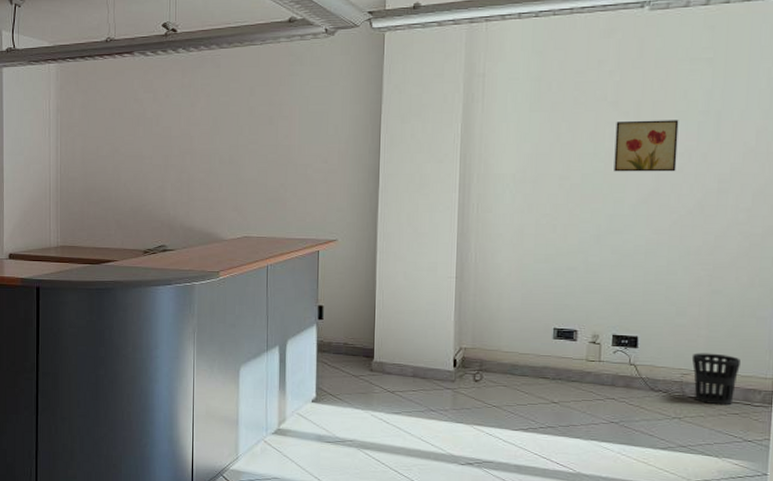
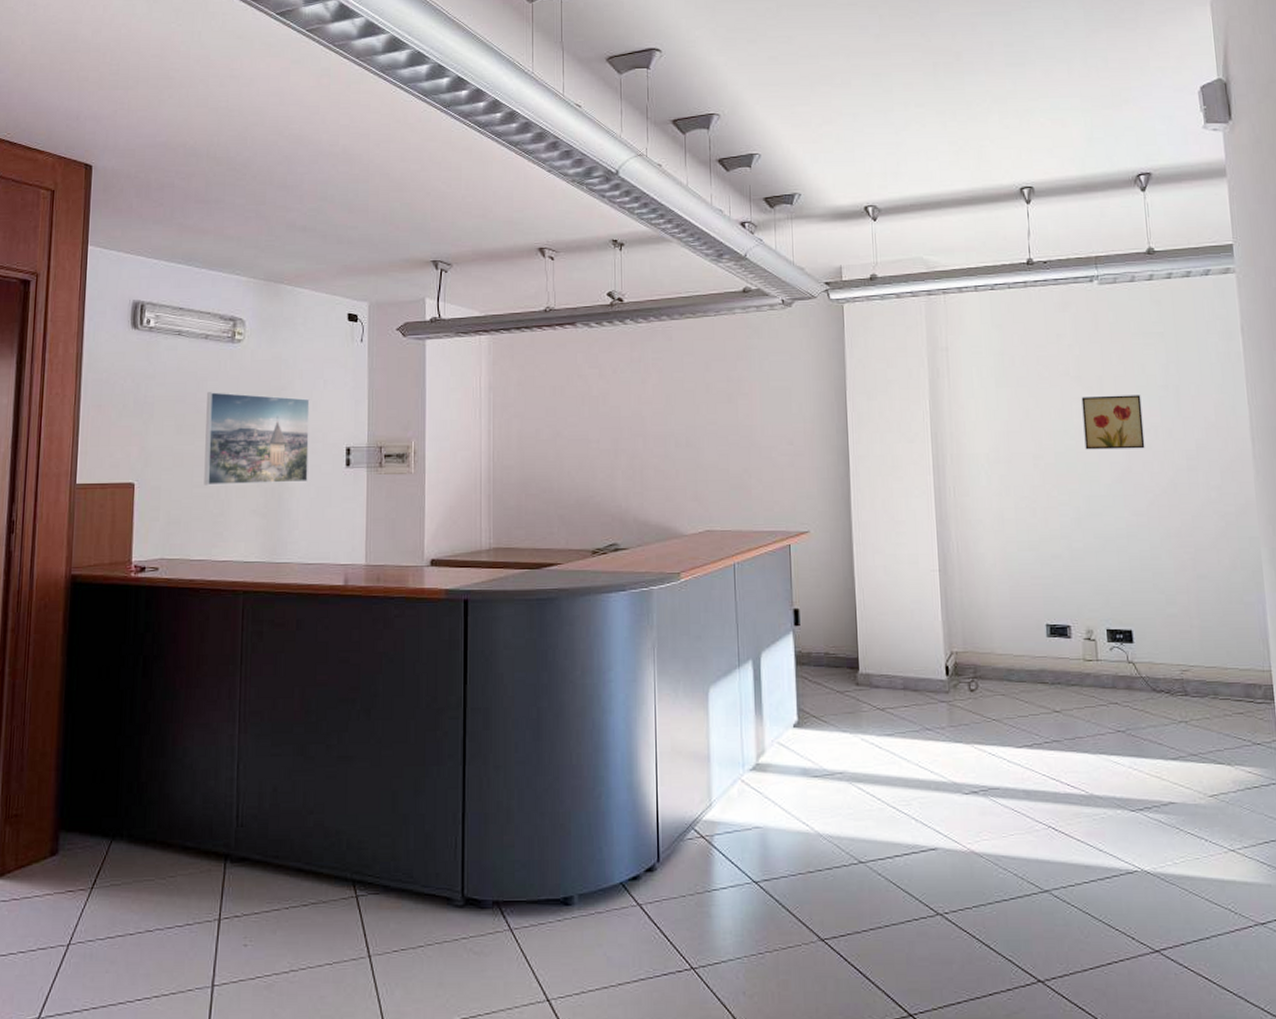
wastebasket: present [691,353,740,406] -> none [1188,645,1237,704]

